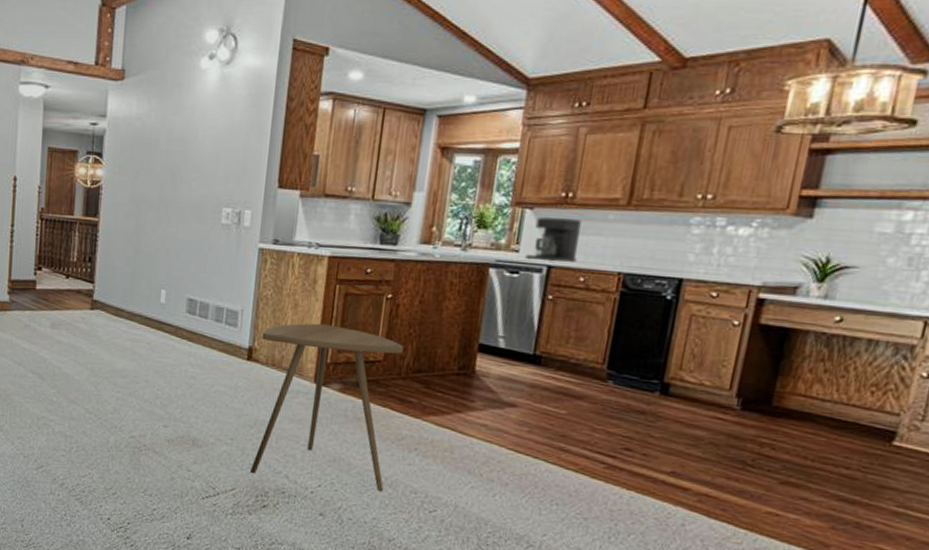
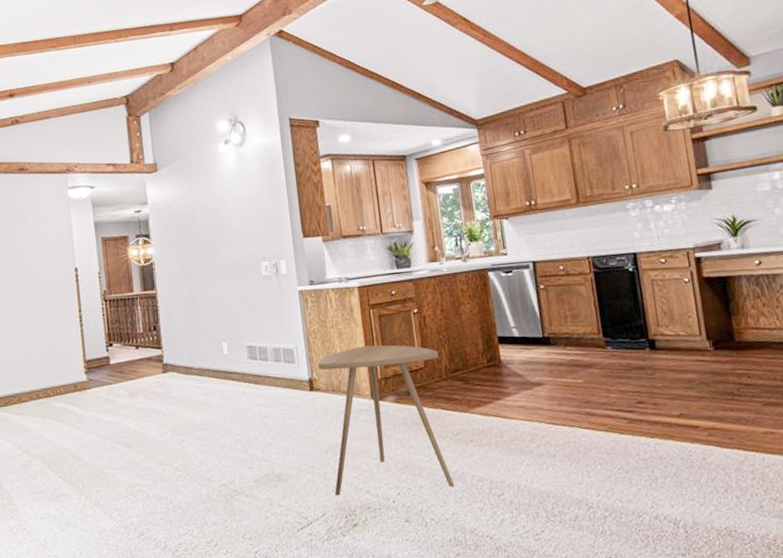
coffee maker: present [525,217,582,263] -> none [513,220,553,260]

